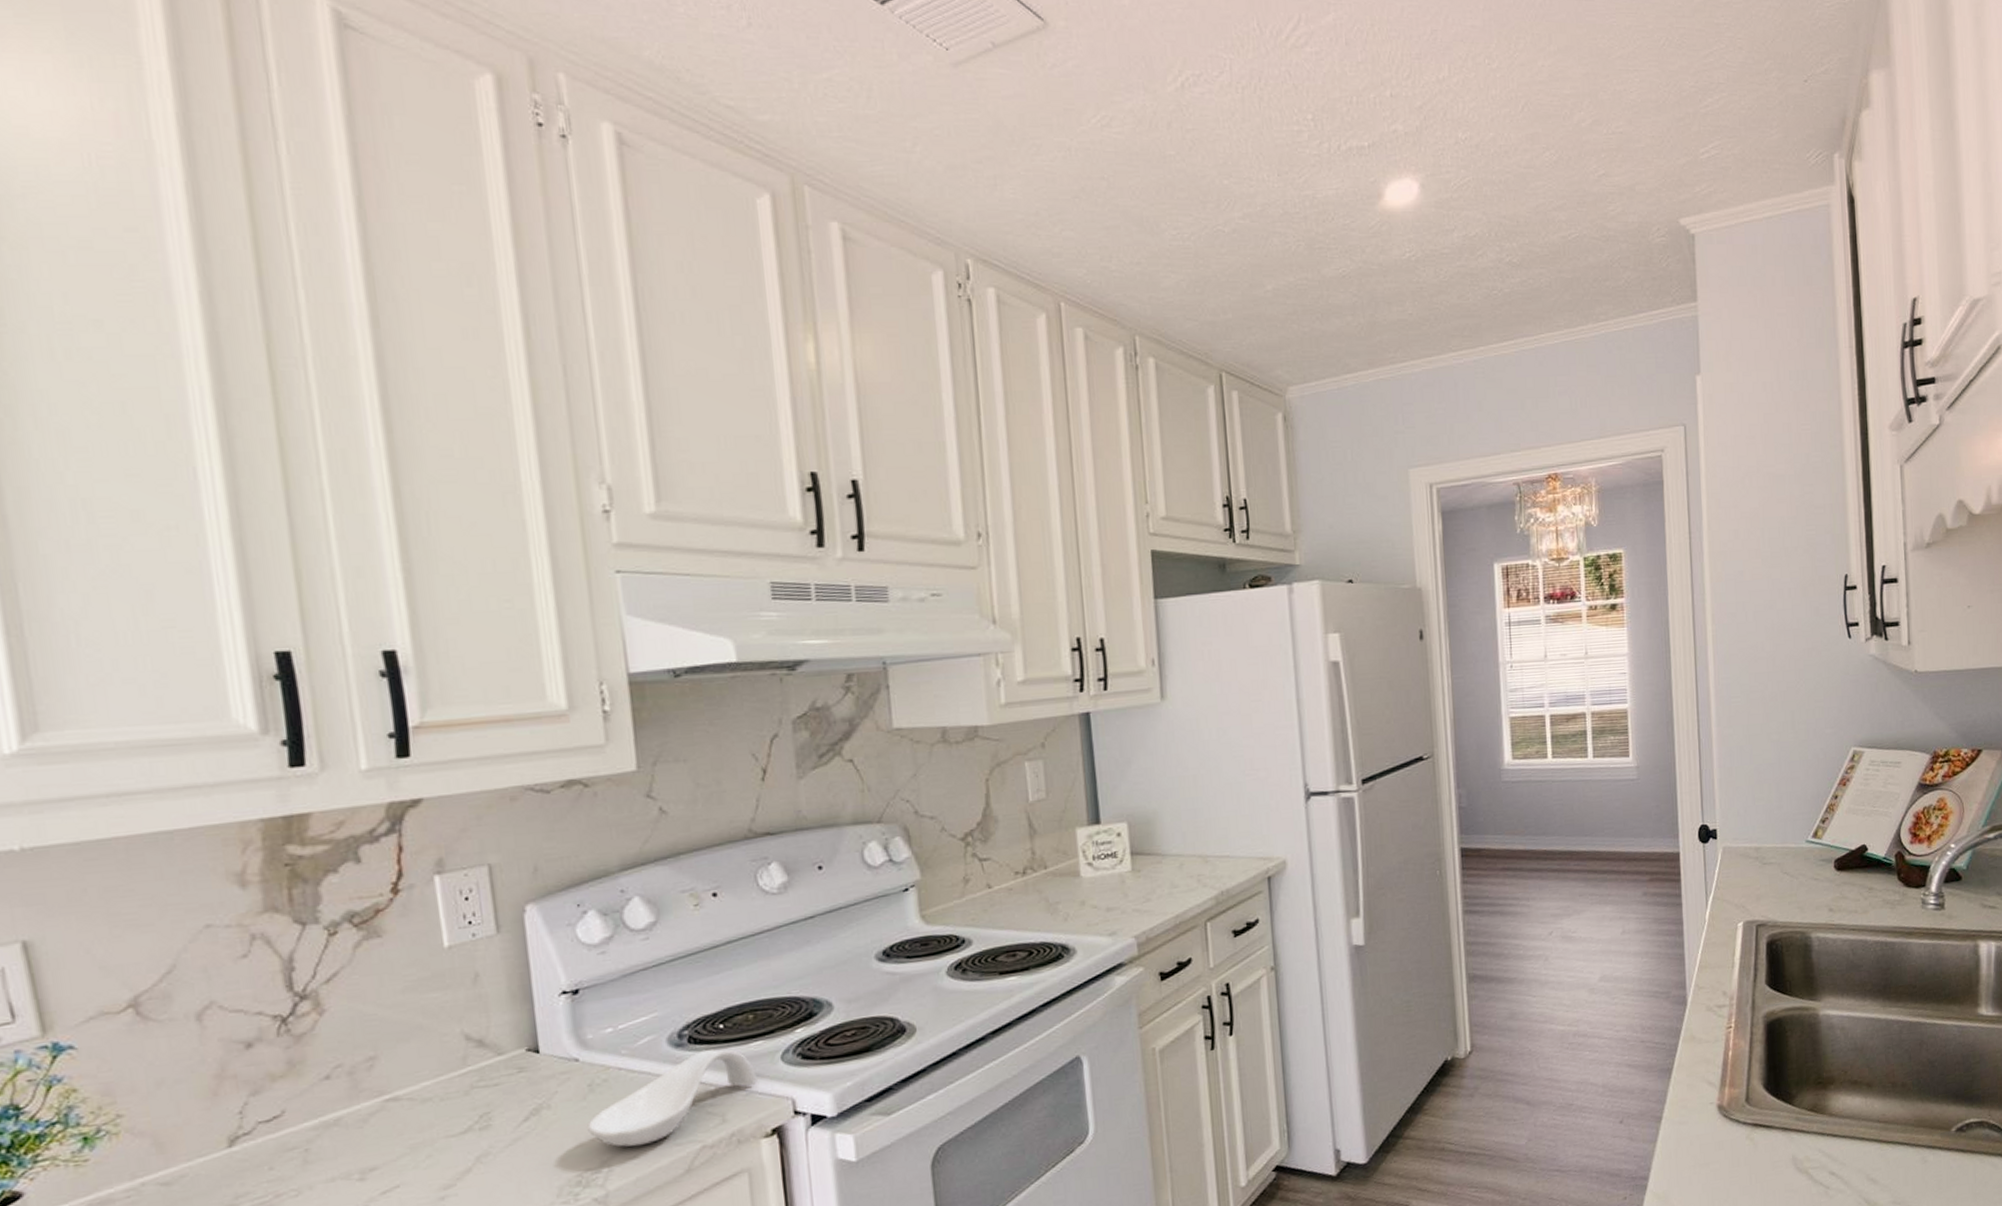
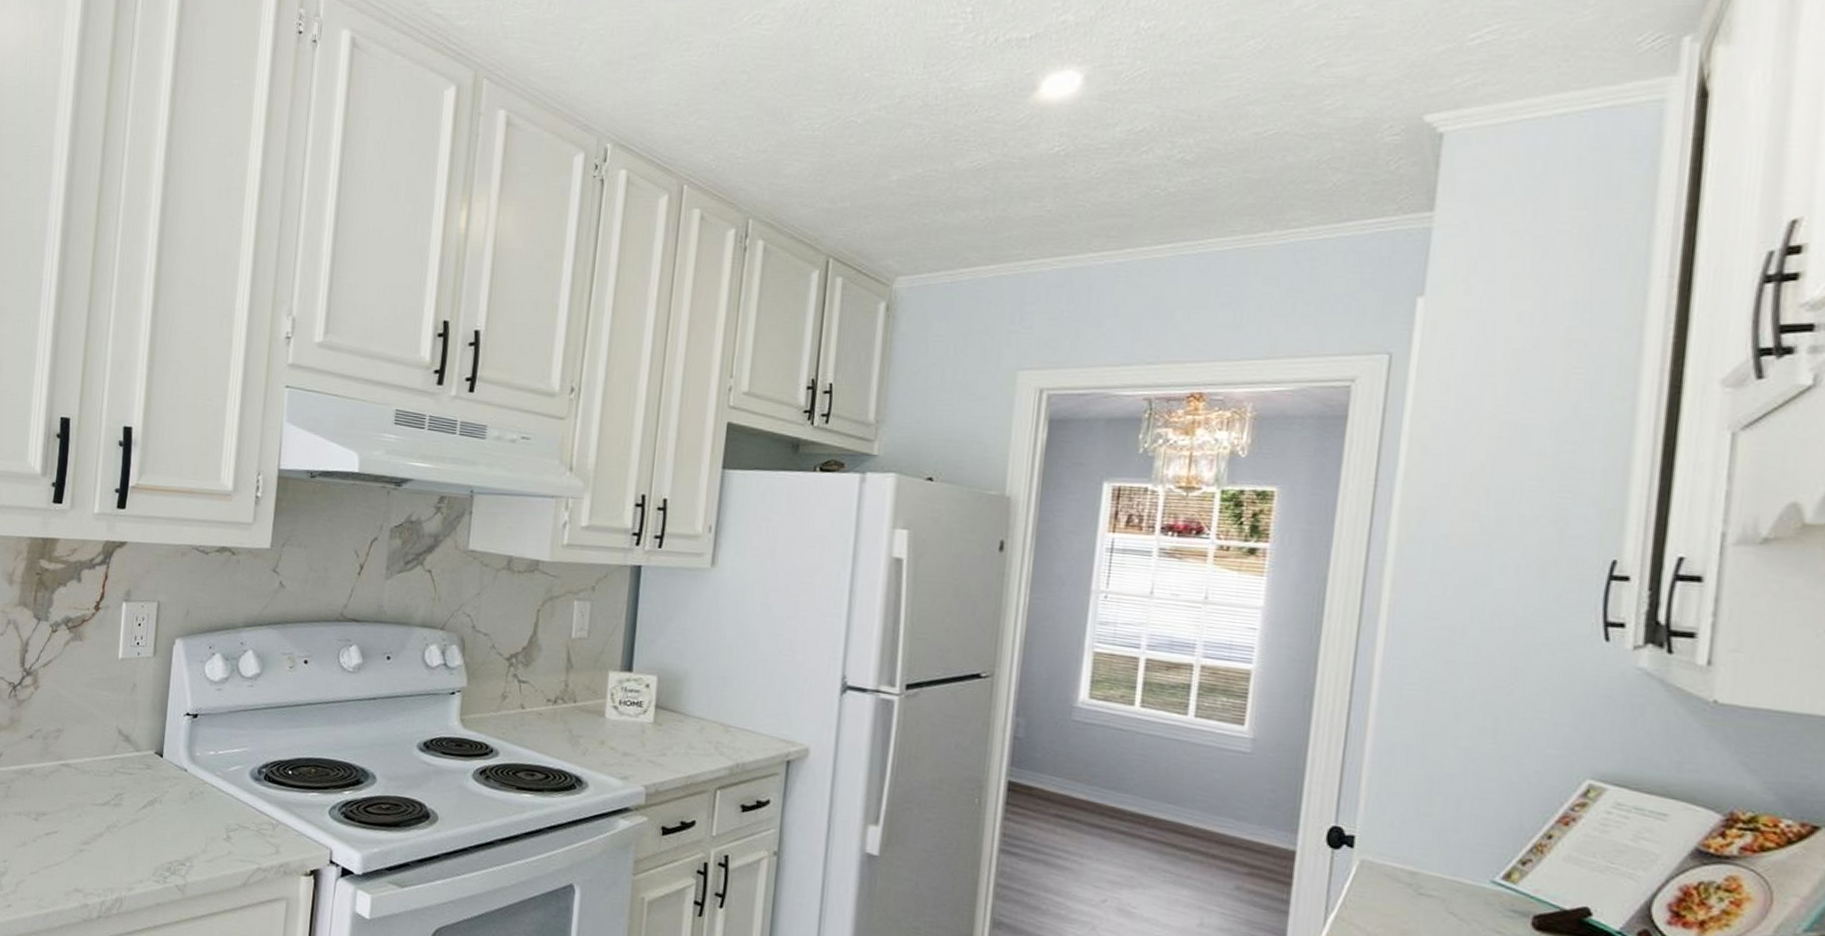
spoon rest: present [587,1049,757,1147] -> none [183,789,308,854]

